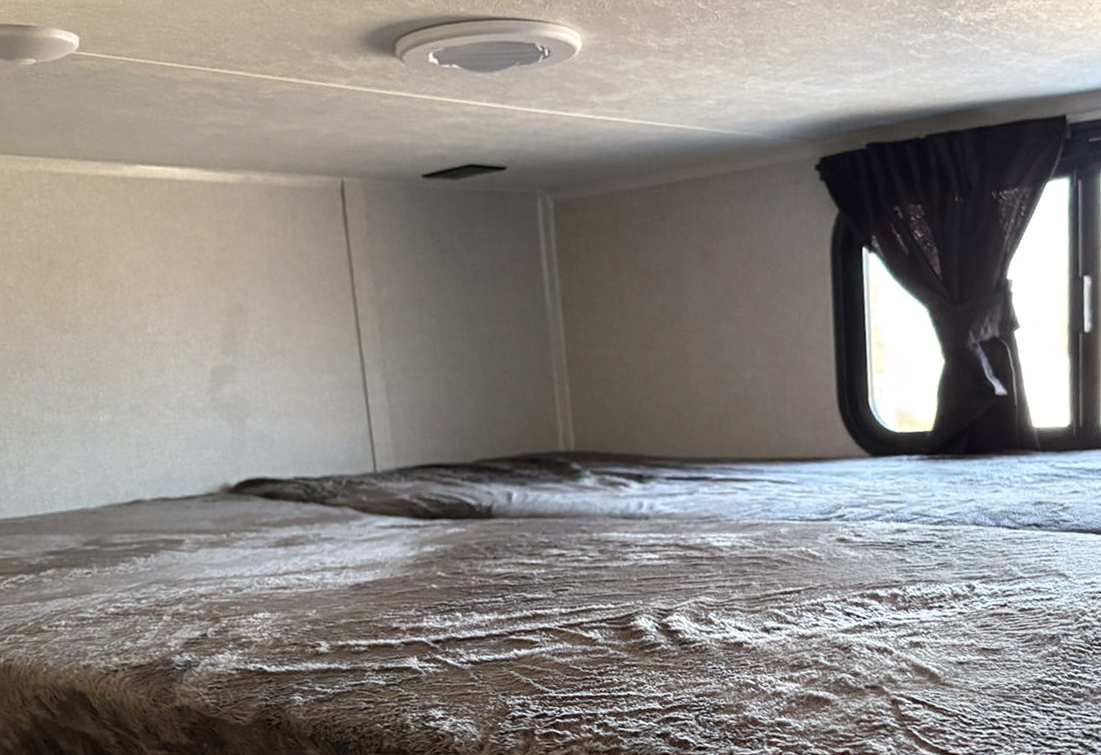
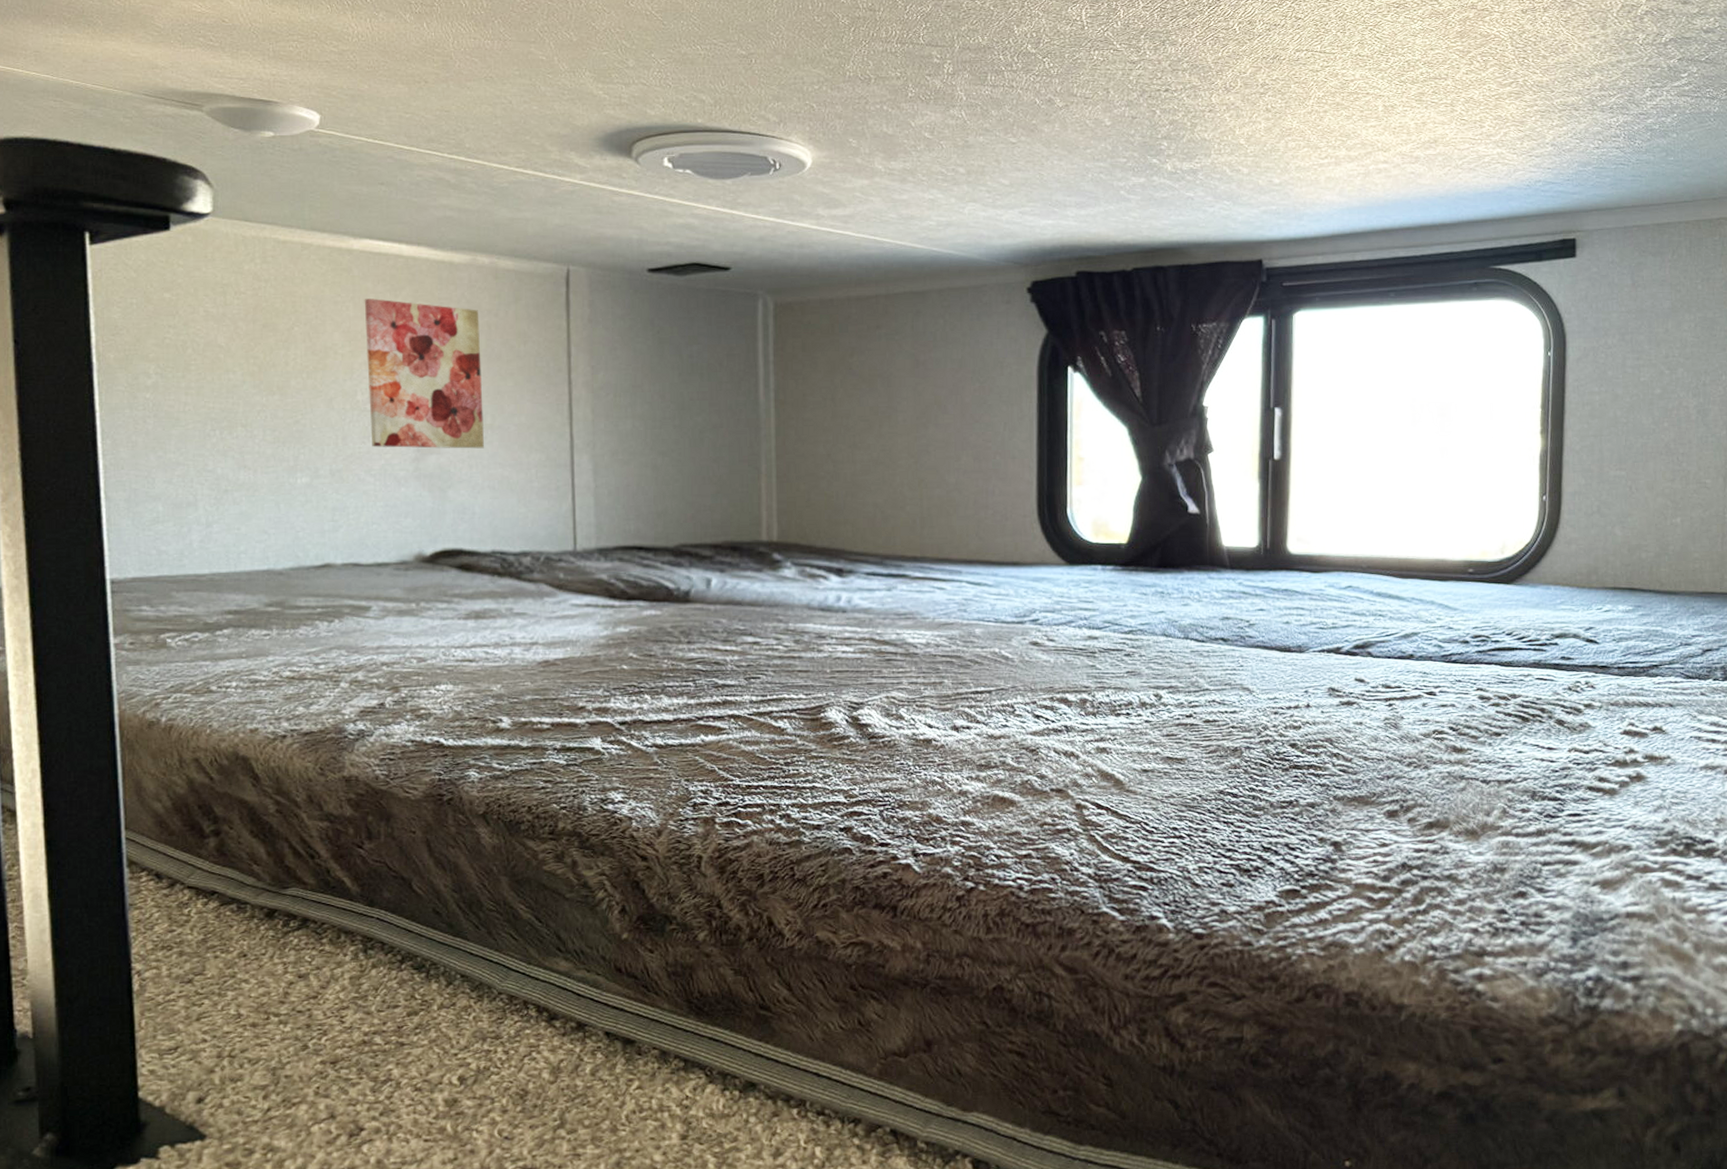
wall art: none [143,227,276,380] -> present [364,299,484,449]

